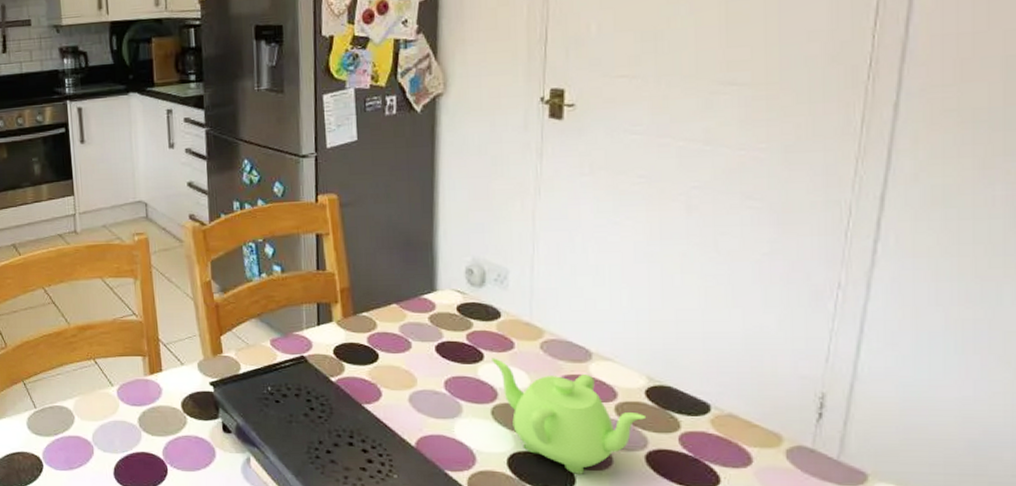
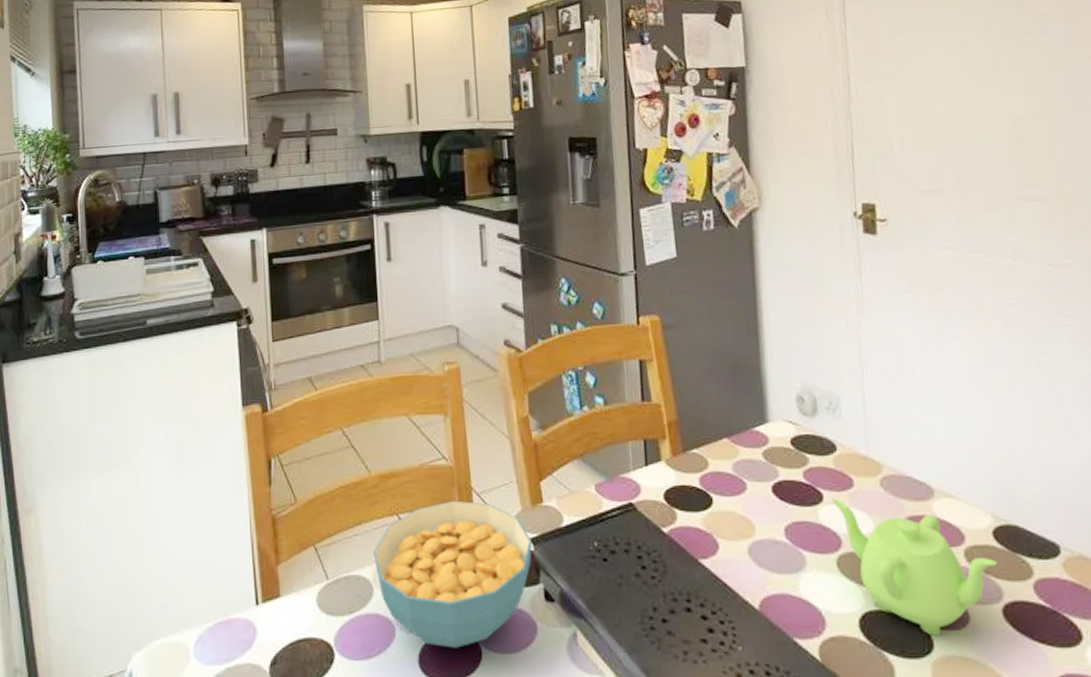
cereal bowl: none [73,349,213,465] -> present [373,500,533,648]

